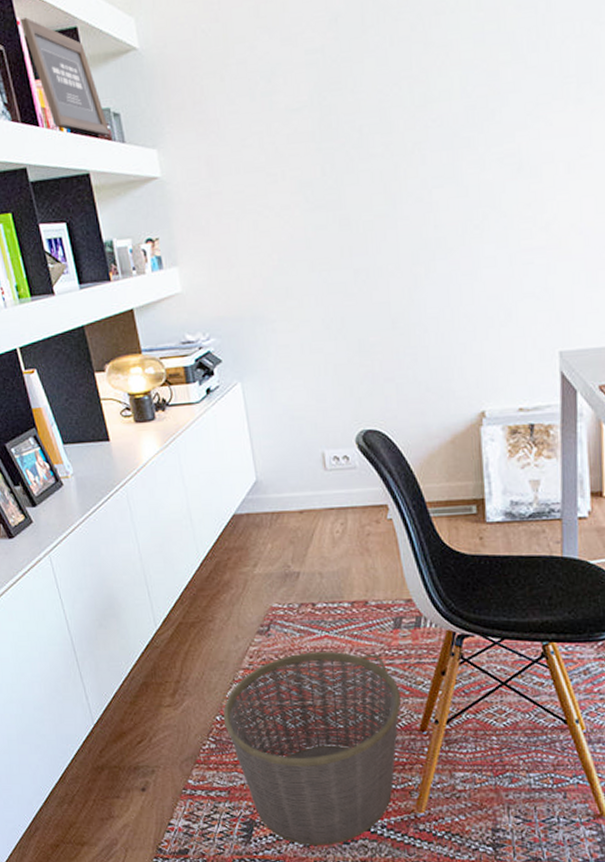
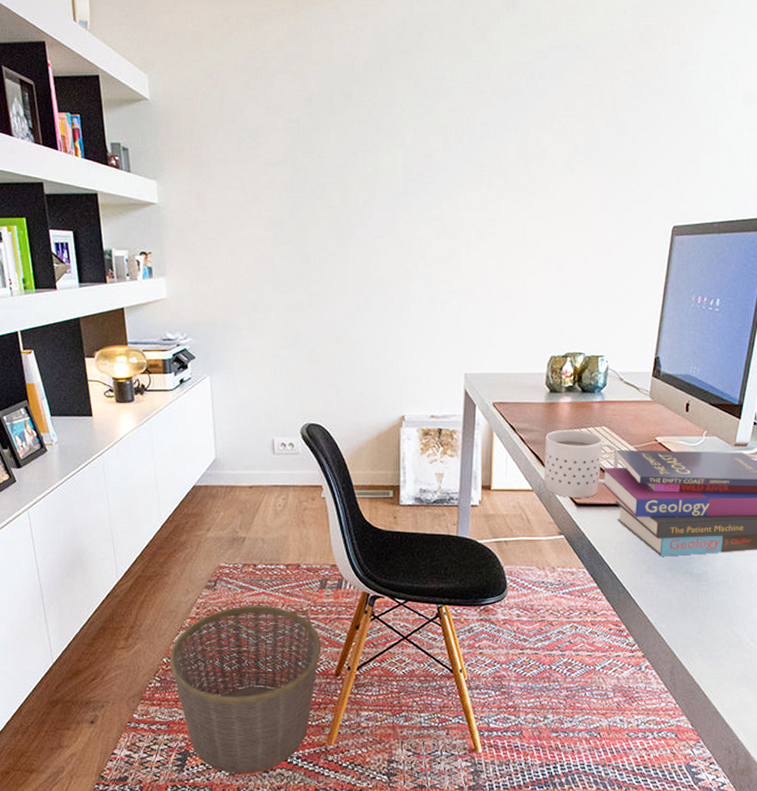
picture frame: present [20,17,111,137] -> none [51,61,119,165]

